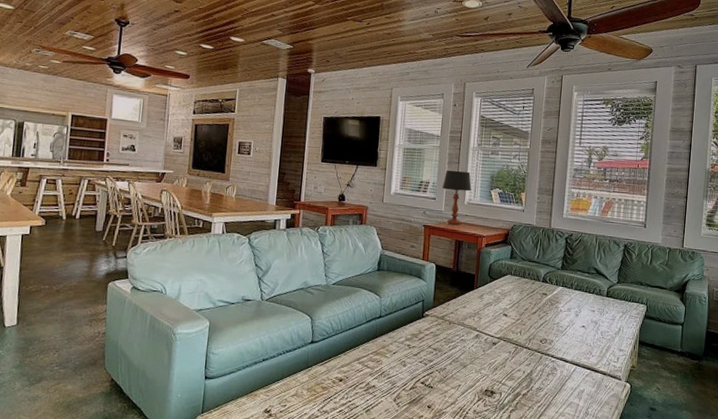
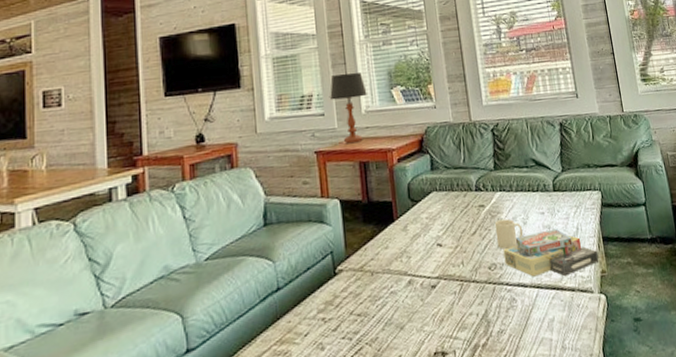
mug: none [551,308,574,332] -> present [494,218,524,250]
board game: none [554,323,632,363] -> present [503,229,599,277]

